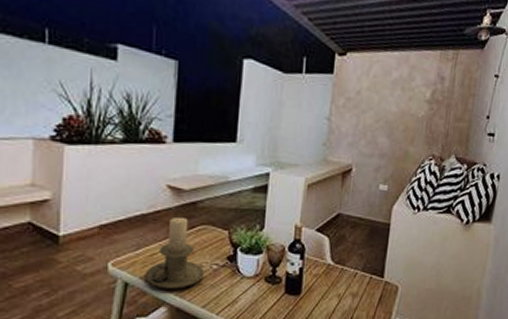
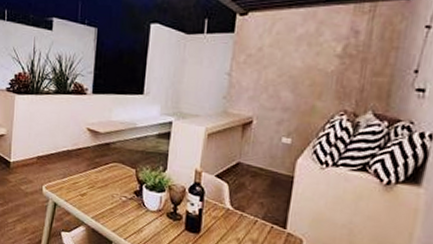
candle holder: present [145,216,205,289] -> none [69,154,115,214]

